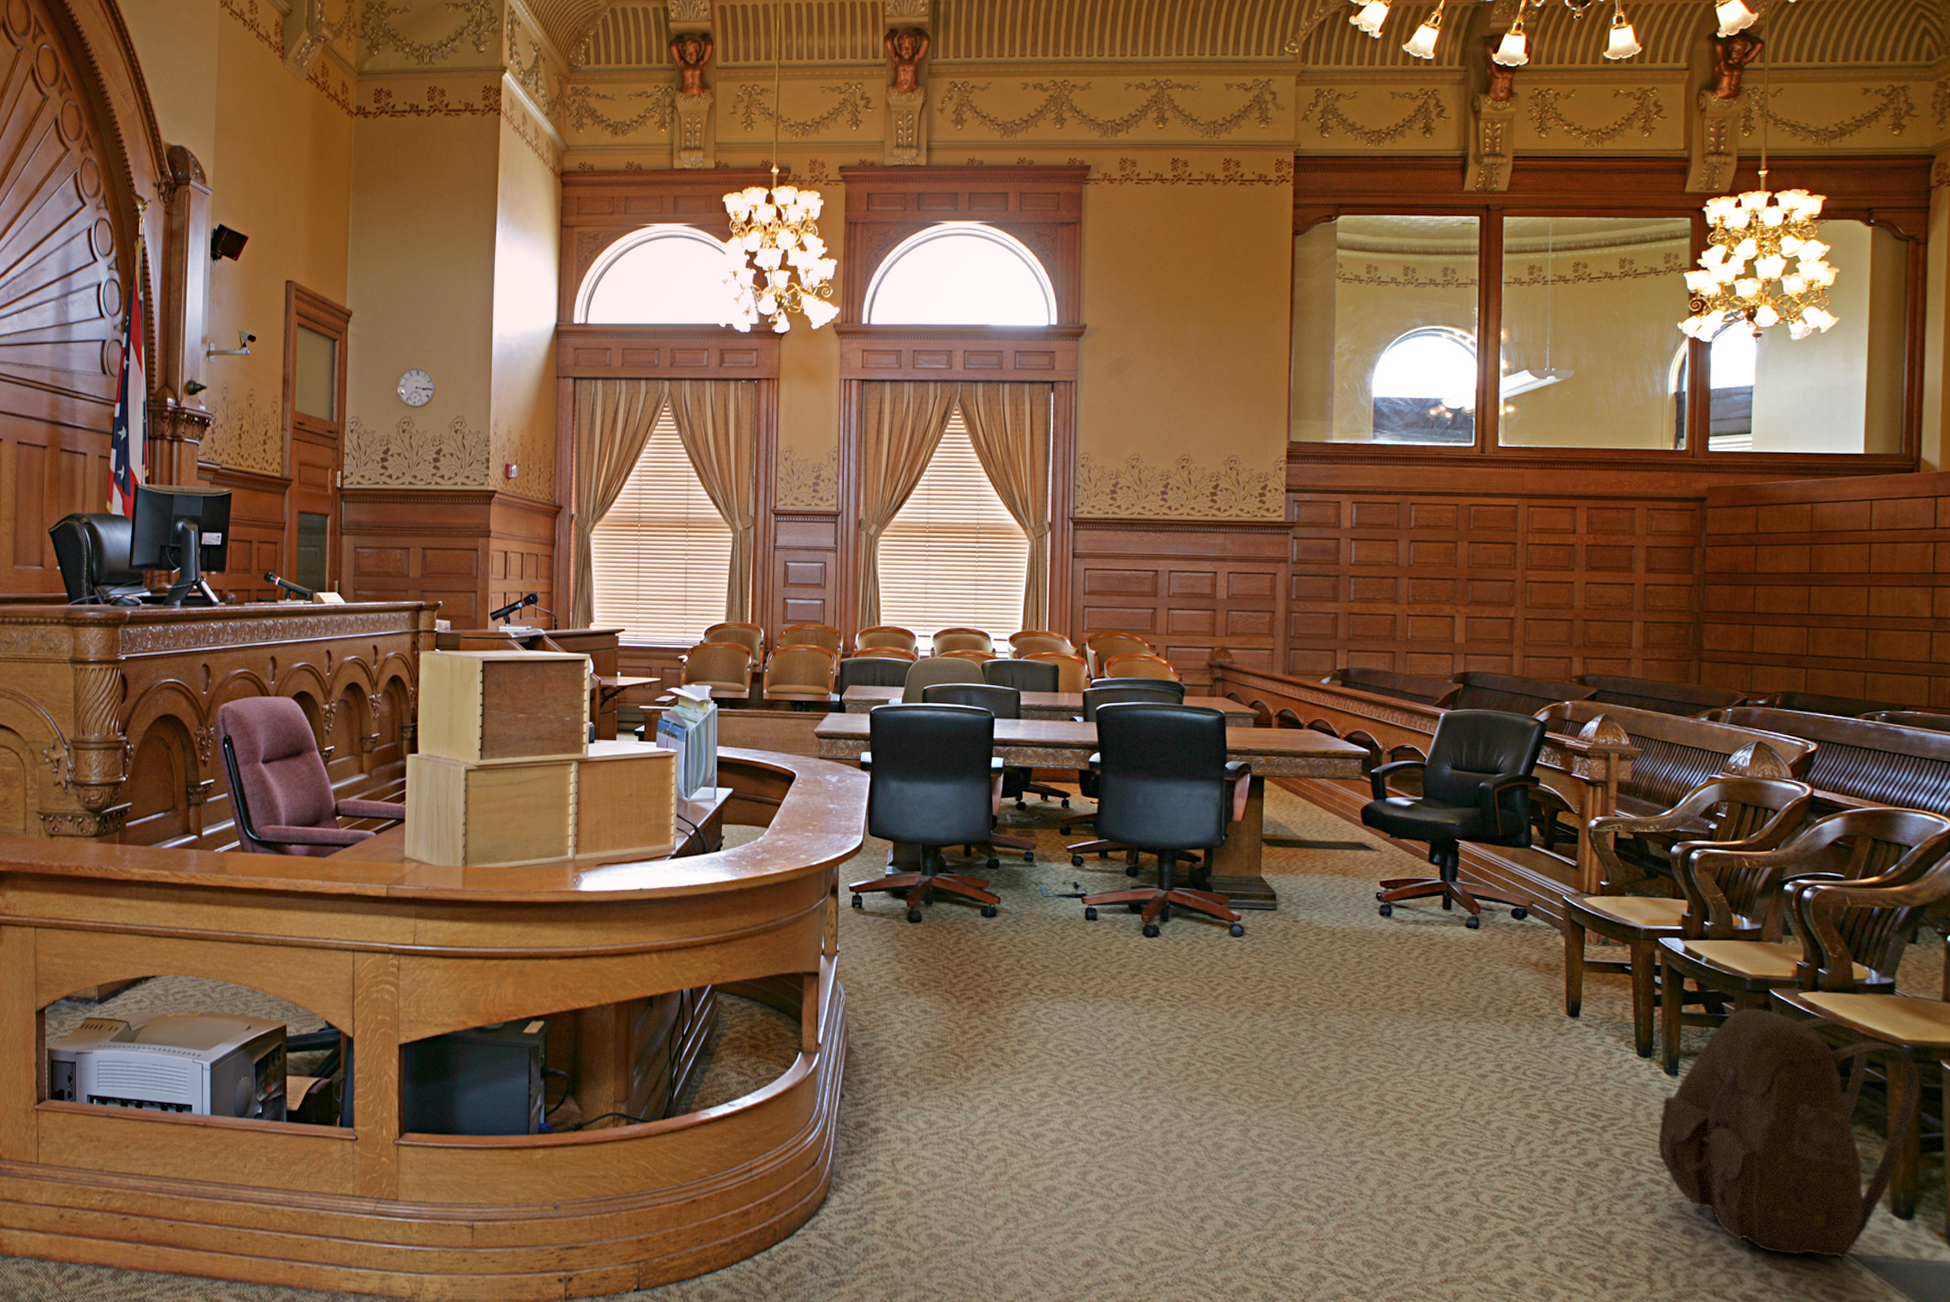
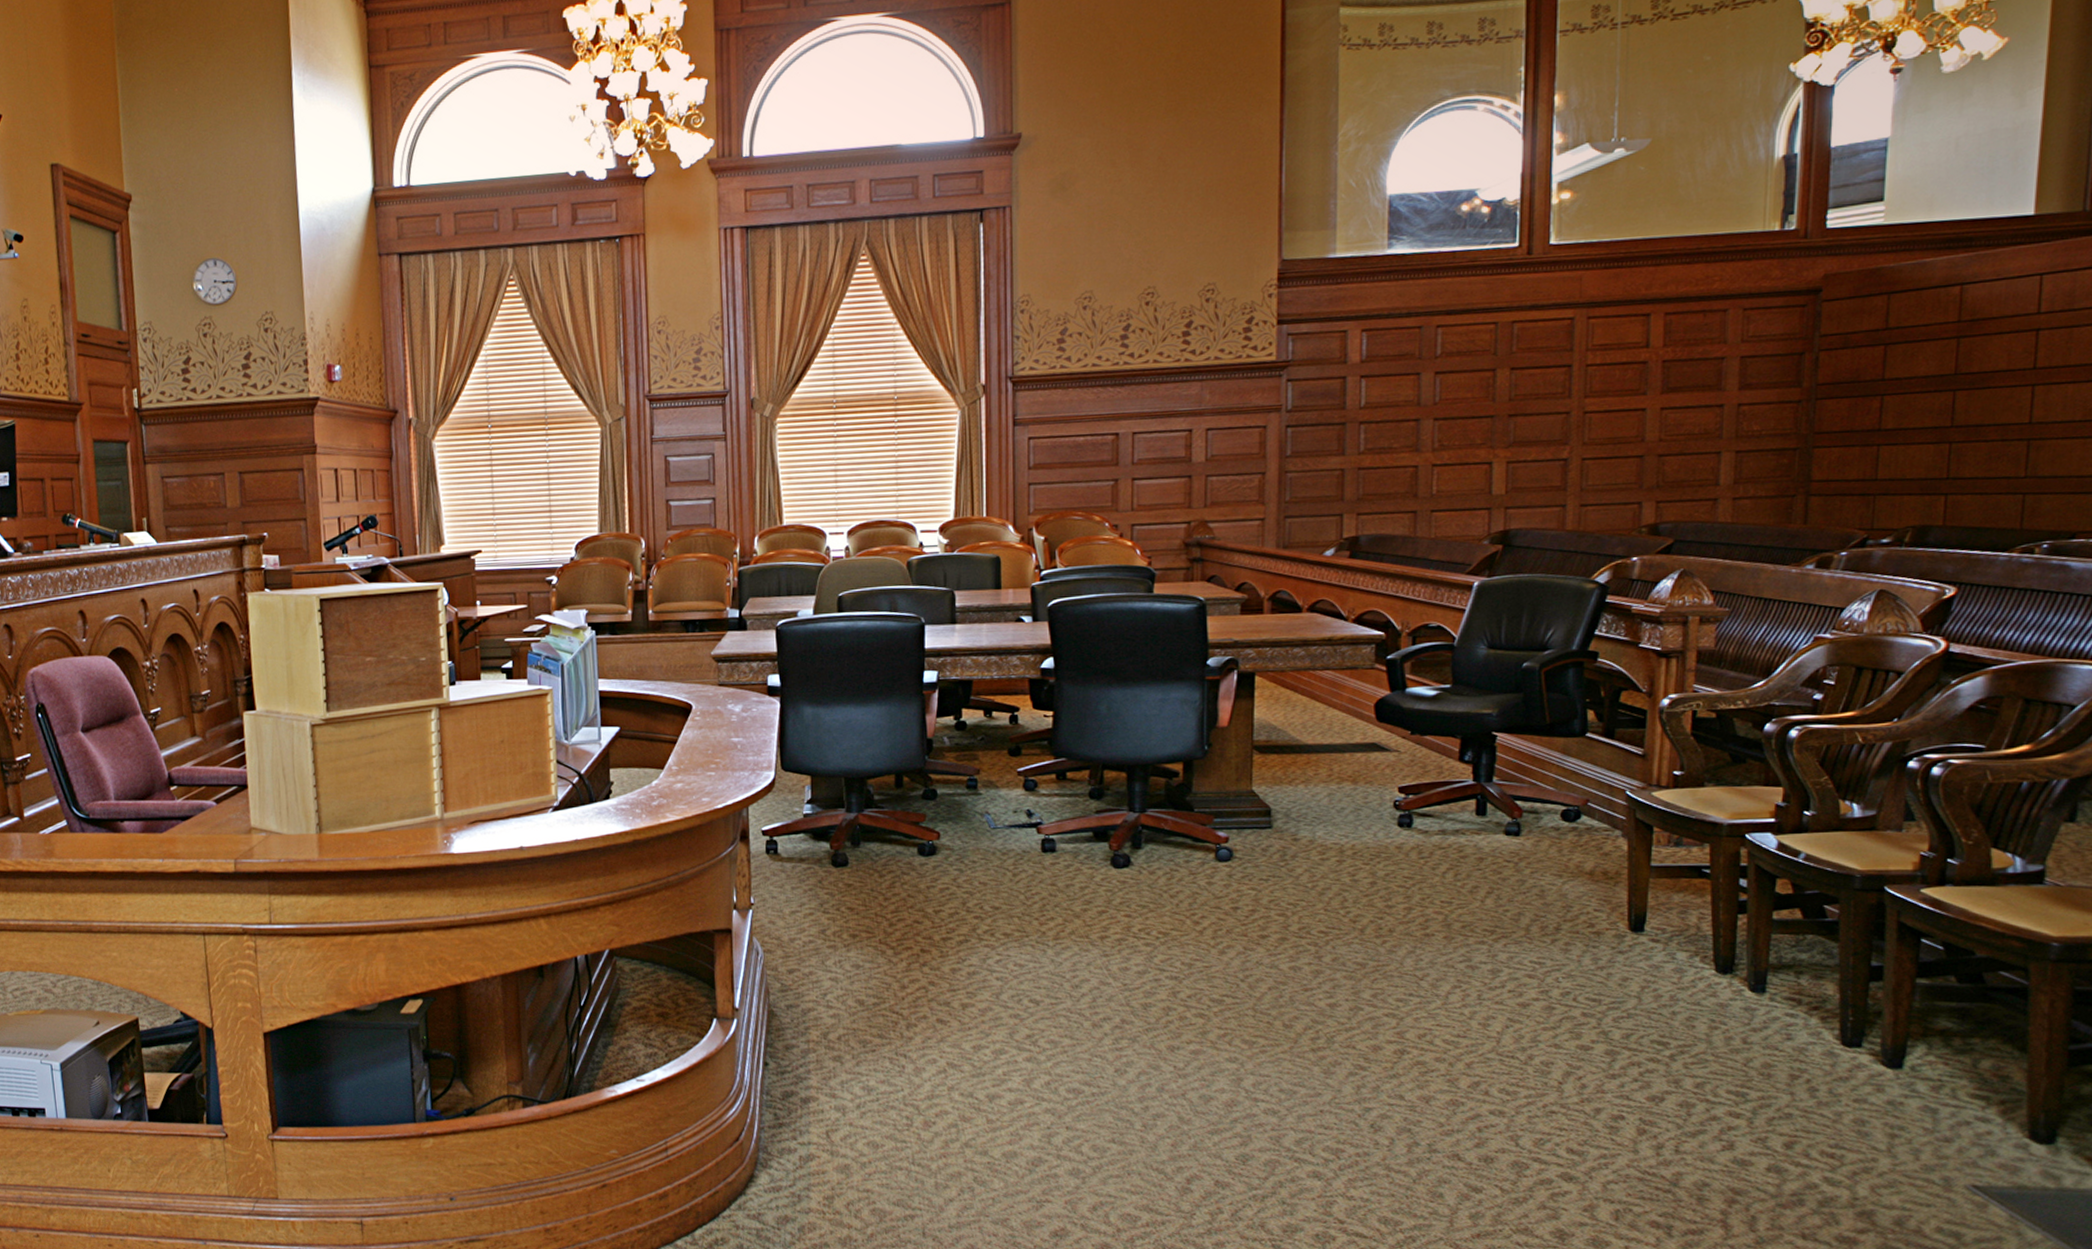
backpack: present [1658,1008,1921,1258] -> none [1738,909,2073,1191]

